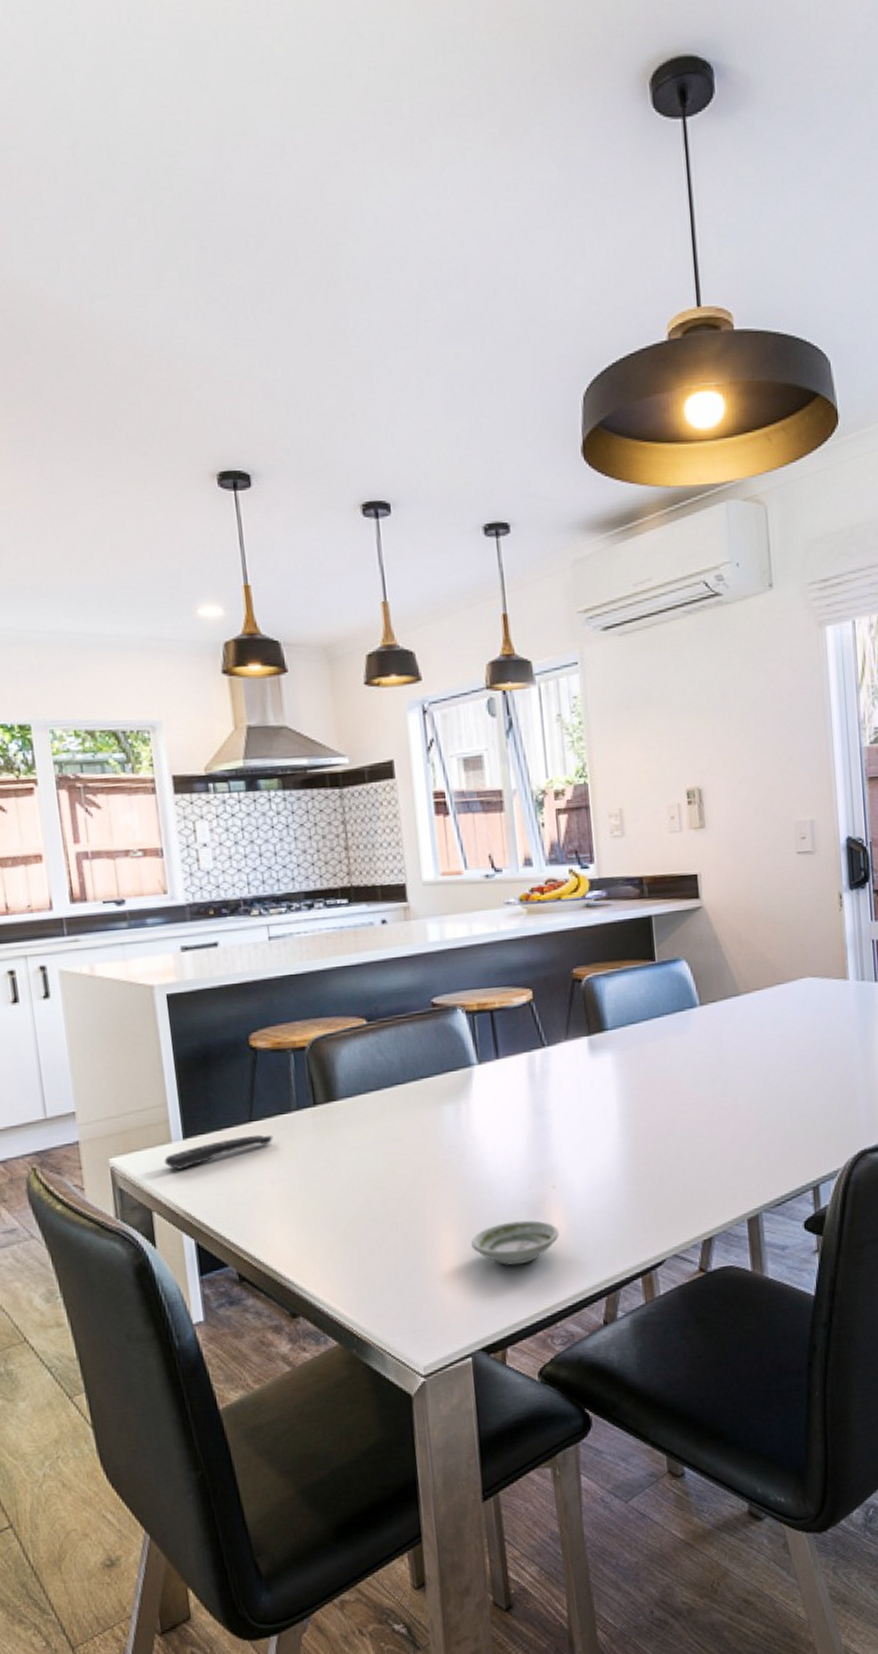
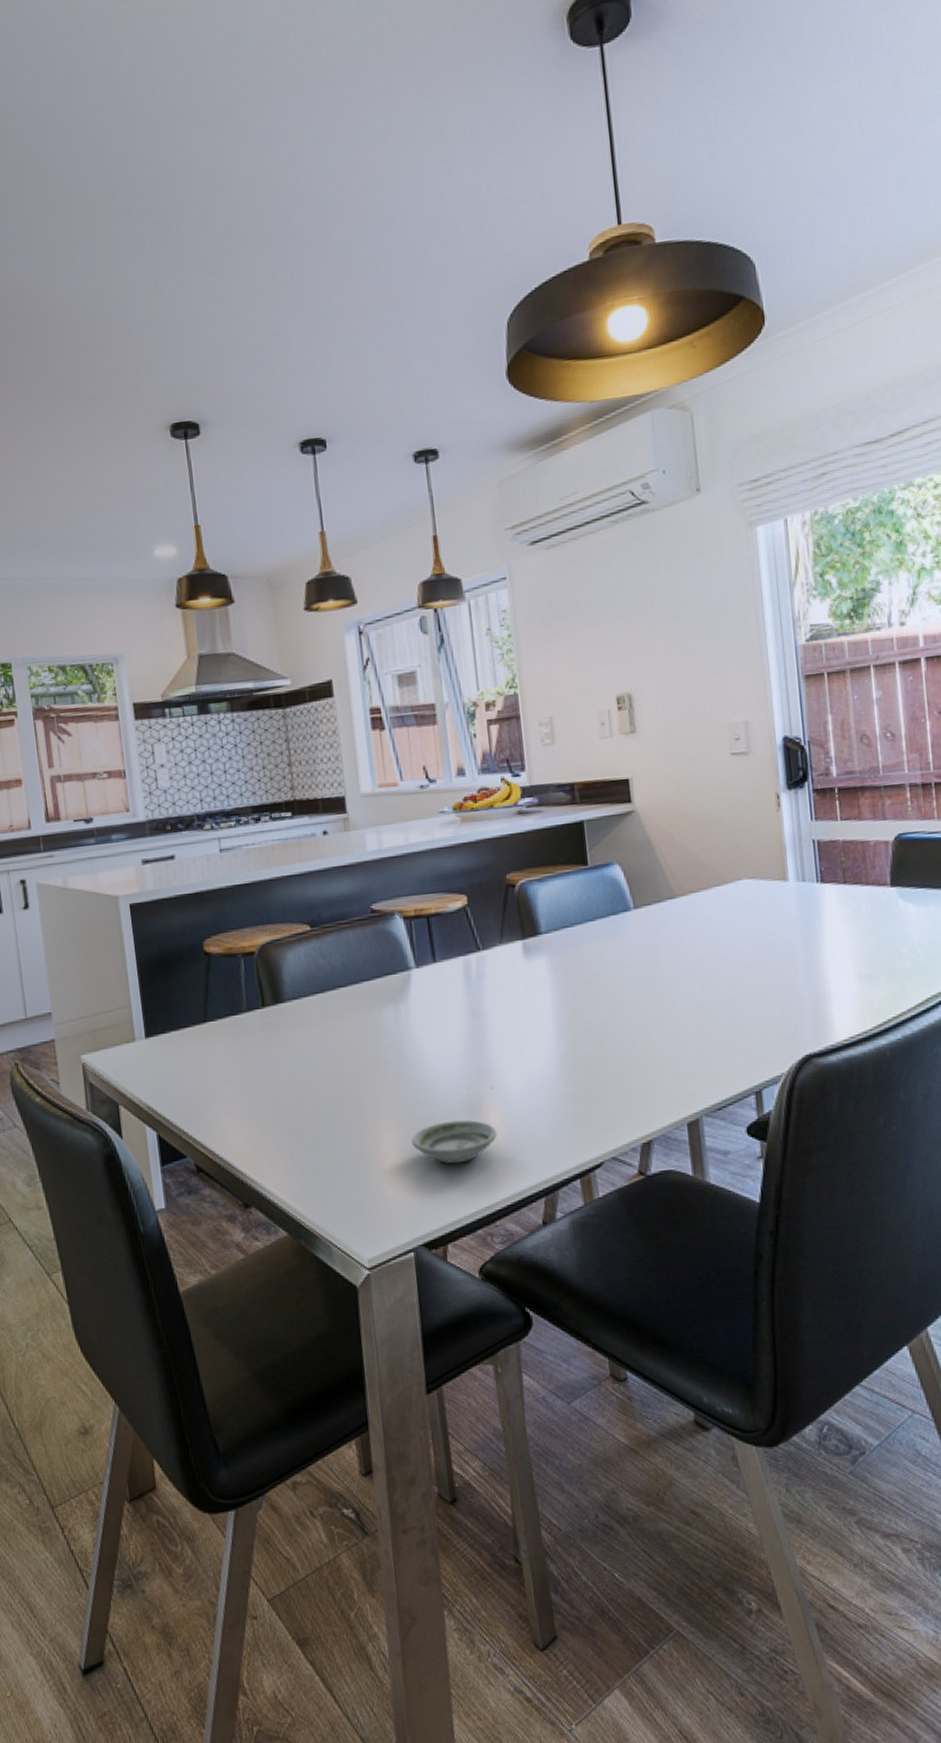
remote control: present [164,1134,273,1169] -> none [129,1034,226,1066]

